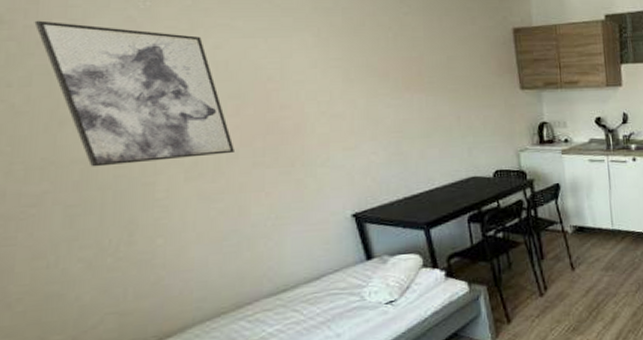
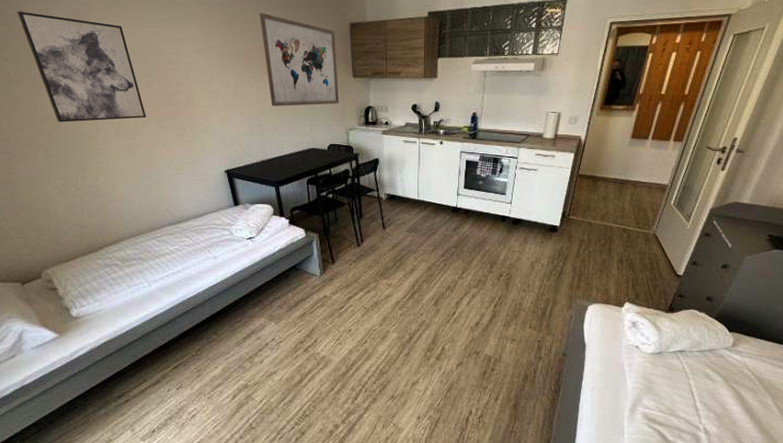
wall art: none [397,18,505,128] -> present [260,12,339,106]

